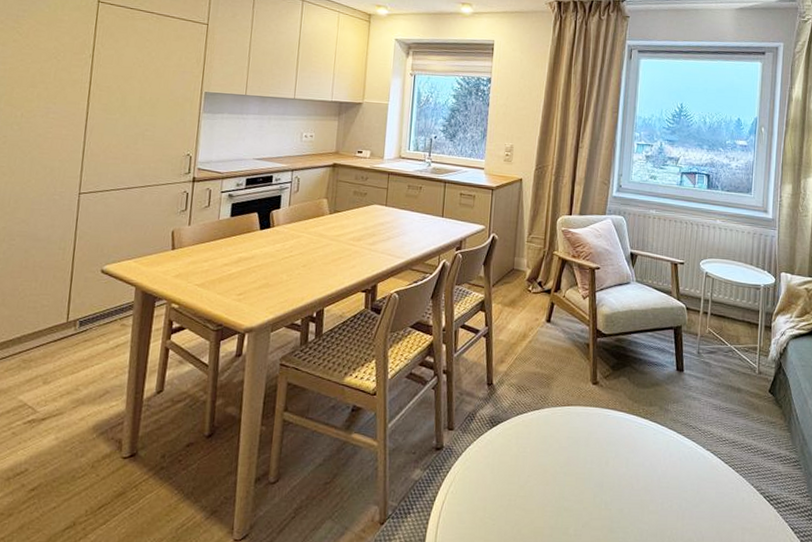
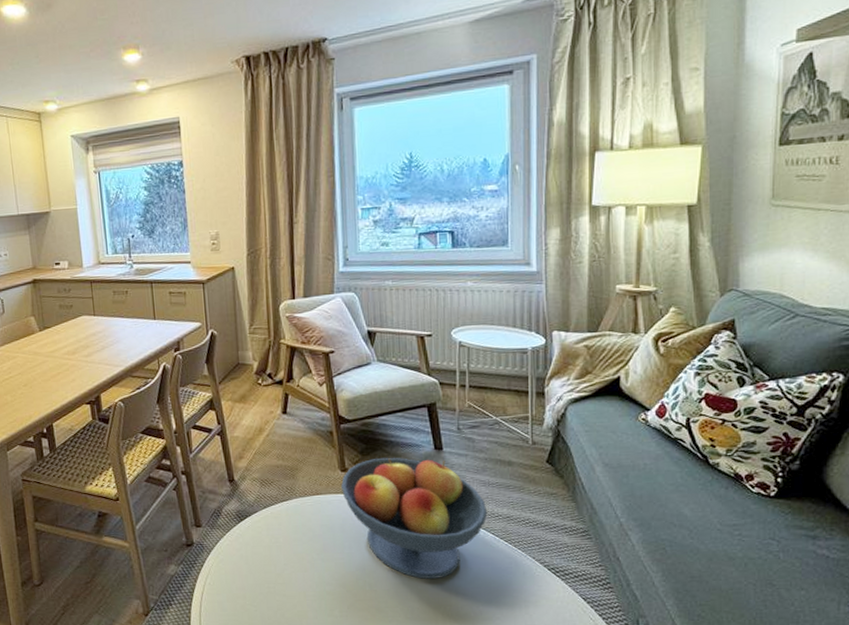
fruit bowl: none [591,374,717,501] -> present [341,457,488,580]

